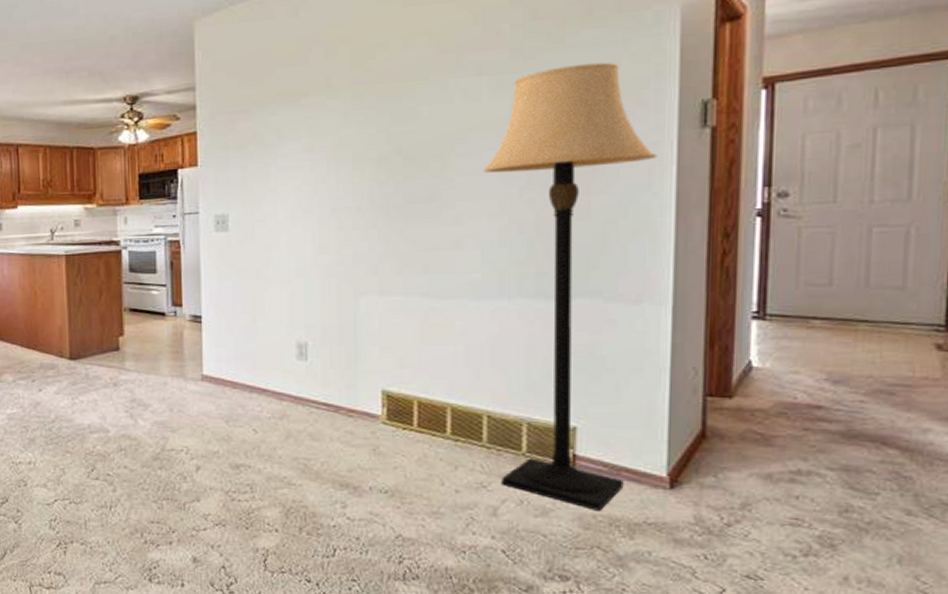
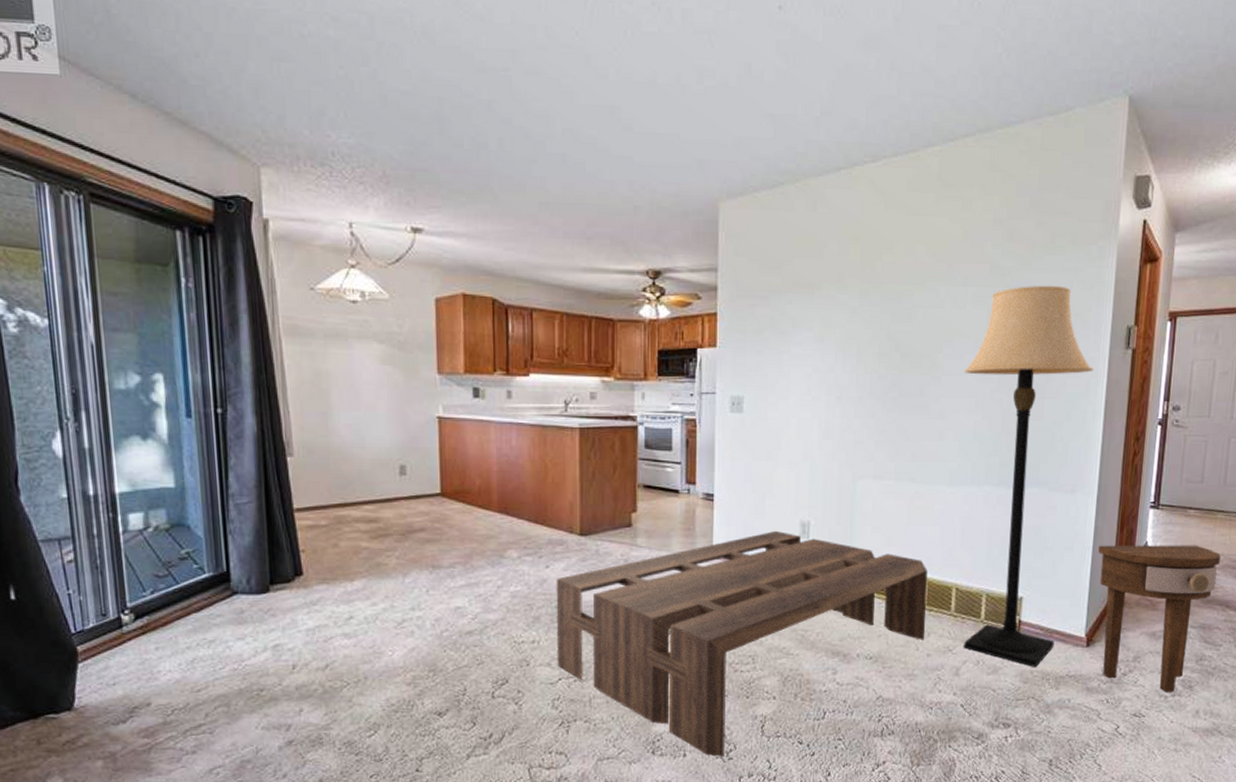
coffee table: none [48,352,450,590] -> present [556,530,928,757]
side table: none [679,364,867,551] -> present [1098,545,1221,692]

